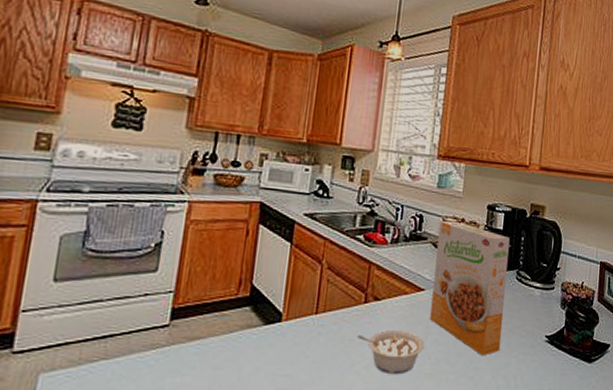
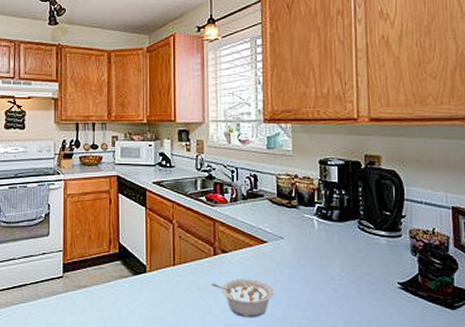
cereal box: present [430,220,510,356] -> none [274,178,351,302]

